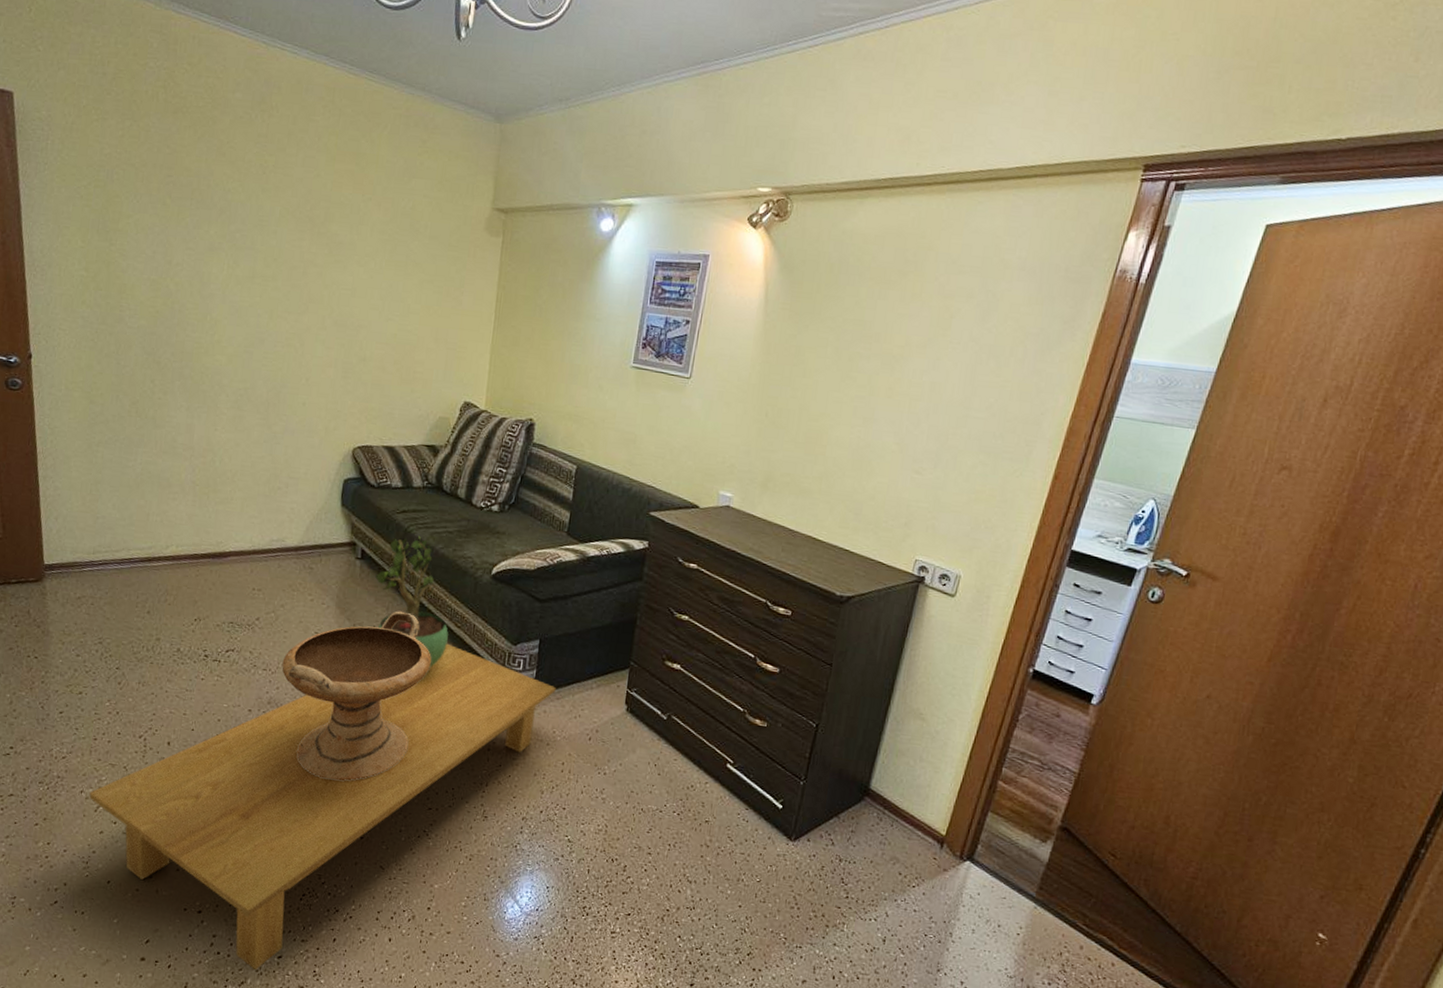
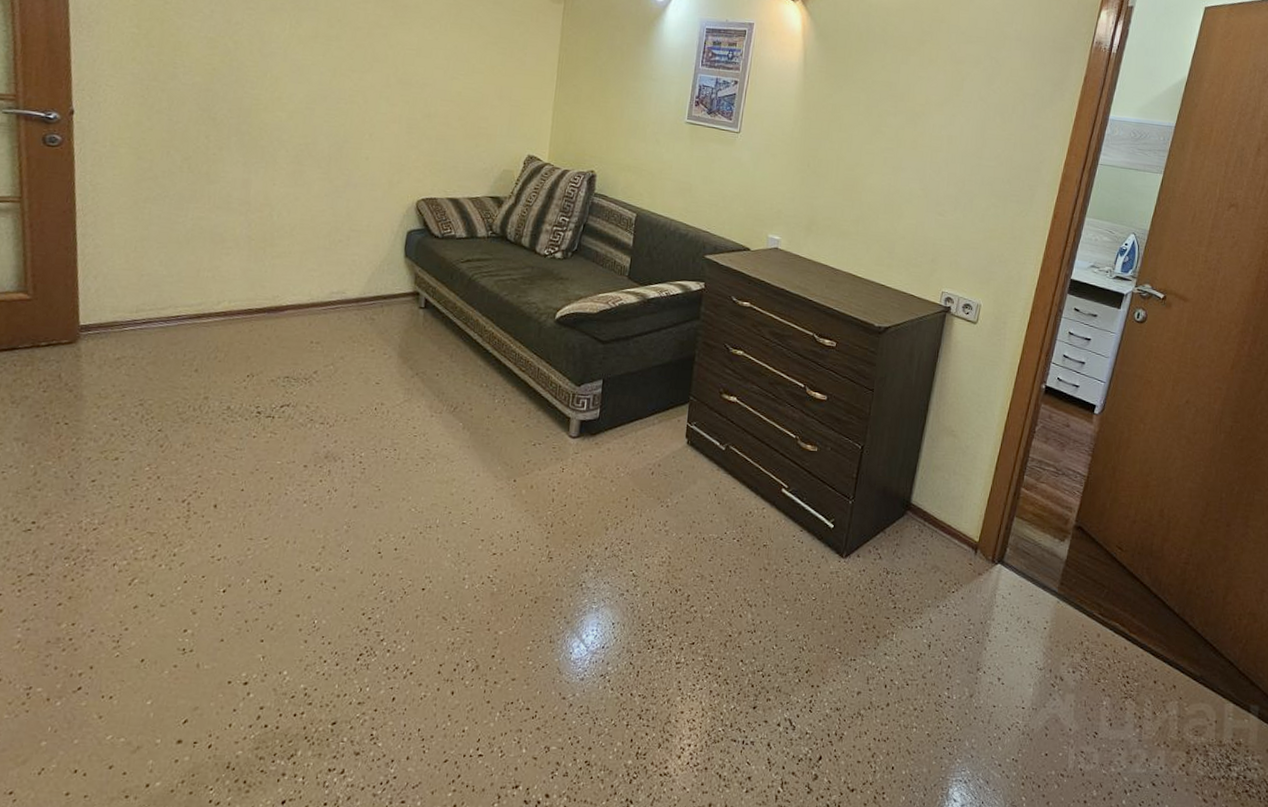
coffee table: present [89,643,556,971] -> none [122,387,619,741]
decorative bowl: present [281,611,432,781] -> none [340,358,497,532]
potted plant: present [375,535,448,668] -> none [439,283,513,413]

